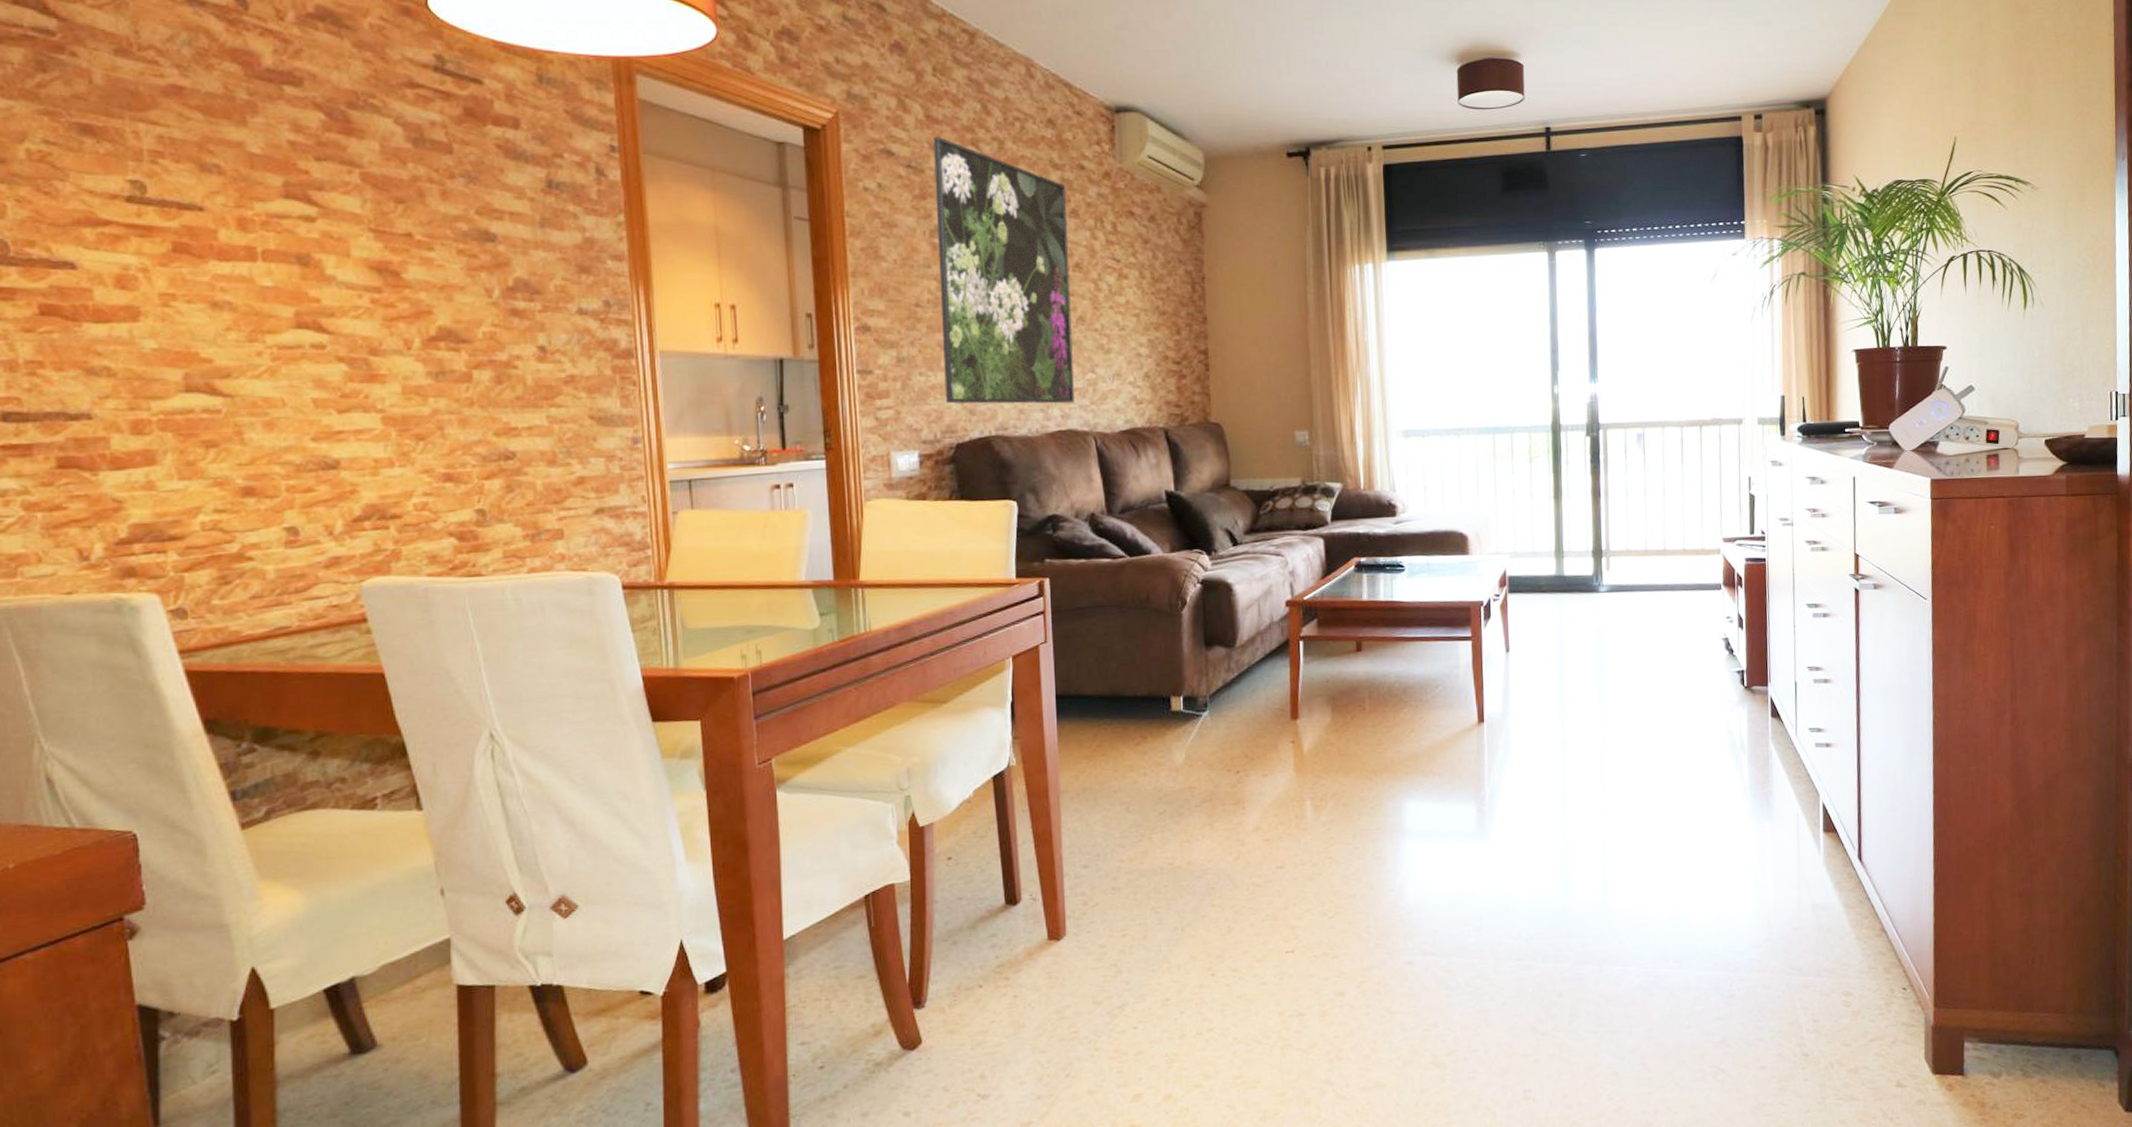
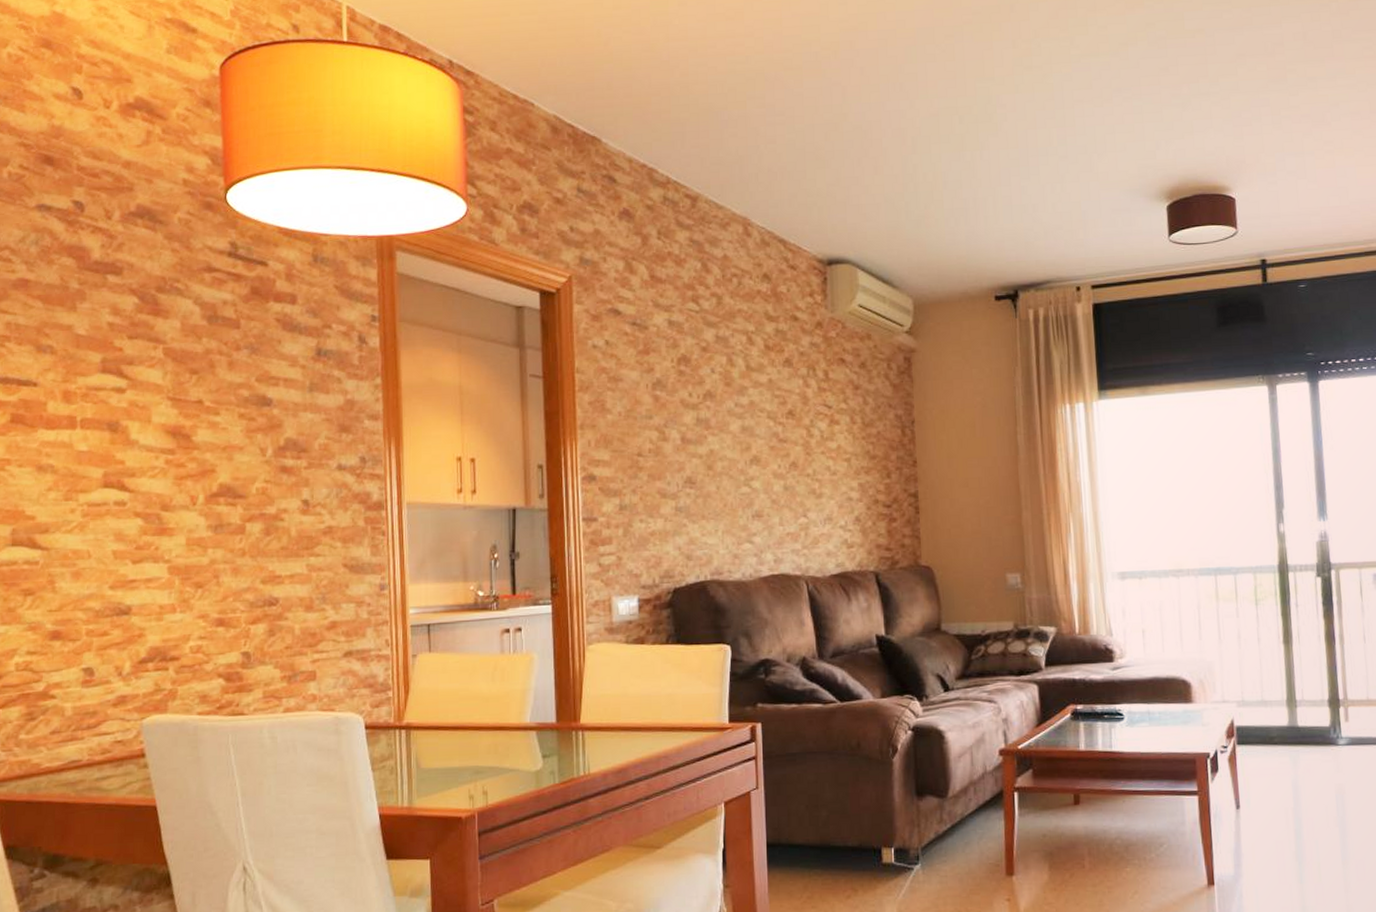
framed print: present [933,137,1074,404] -> none [657,295,787,549]

